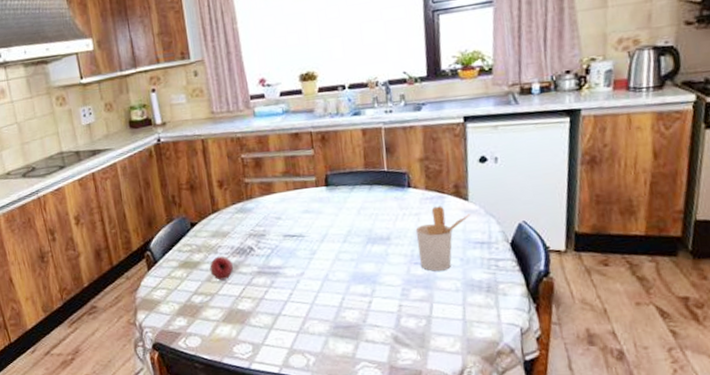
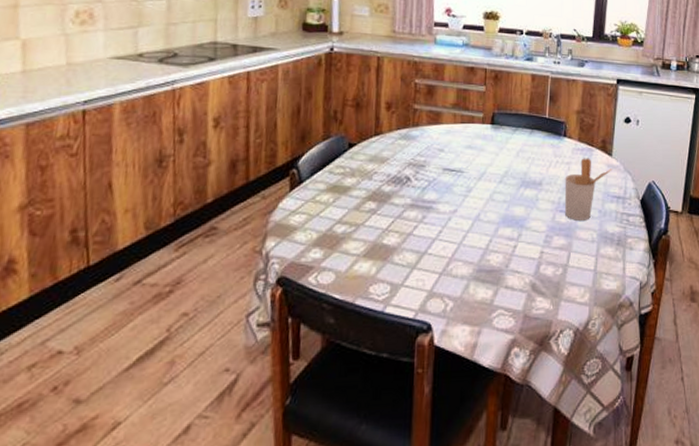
fruit: present [209,256,234,280] -> none [360,183,387,210]

